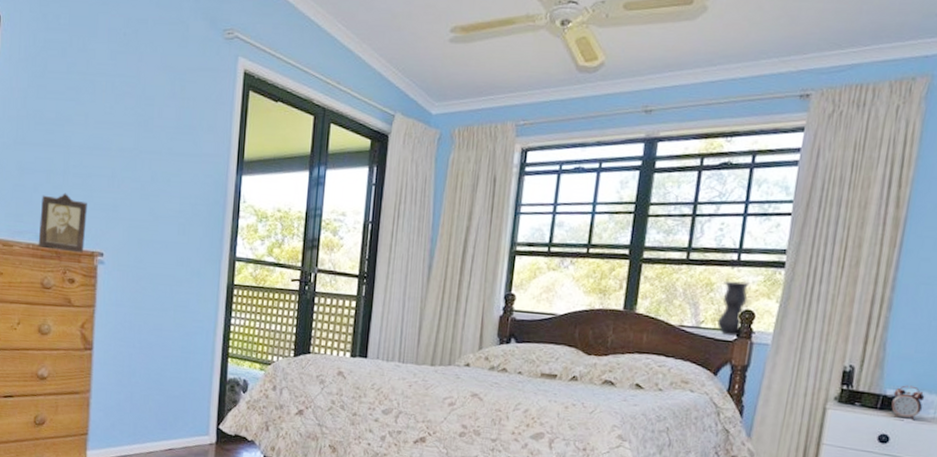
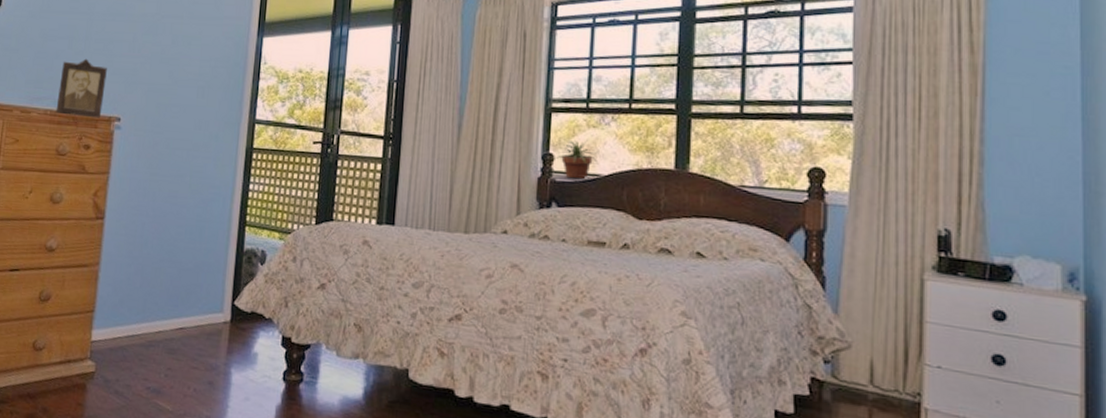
potted plant: none [516,281,556,318] -> present [555,139,598,179]
vase: present [717,281,750,336] -> none [783,136,815,197]
alarm clock: present [891,385,925,421] -> none [1002,251,1042,294]

